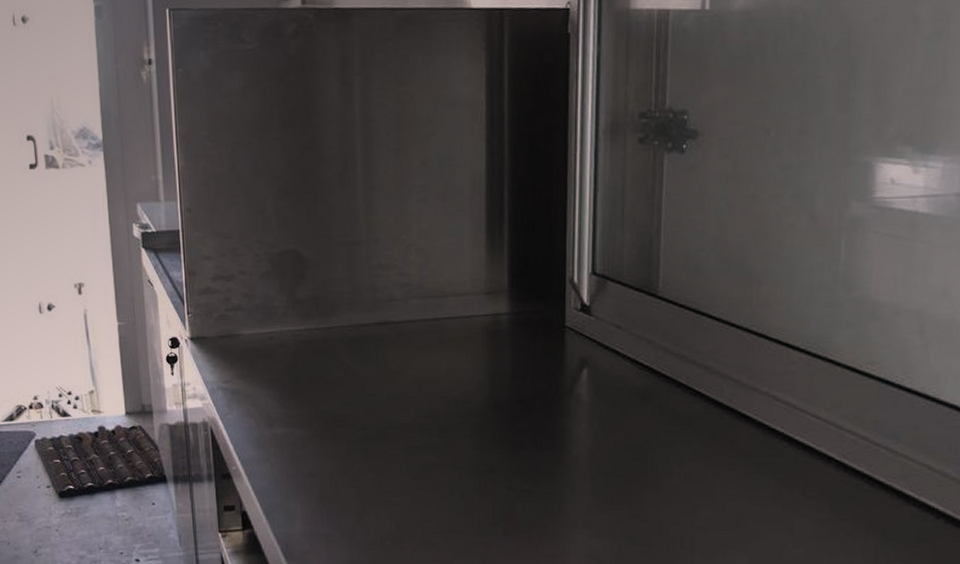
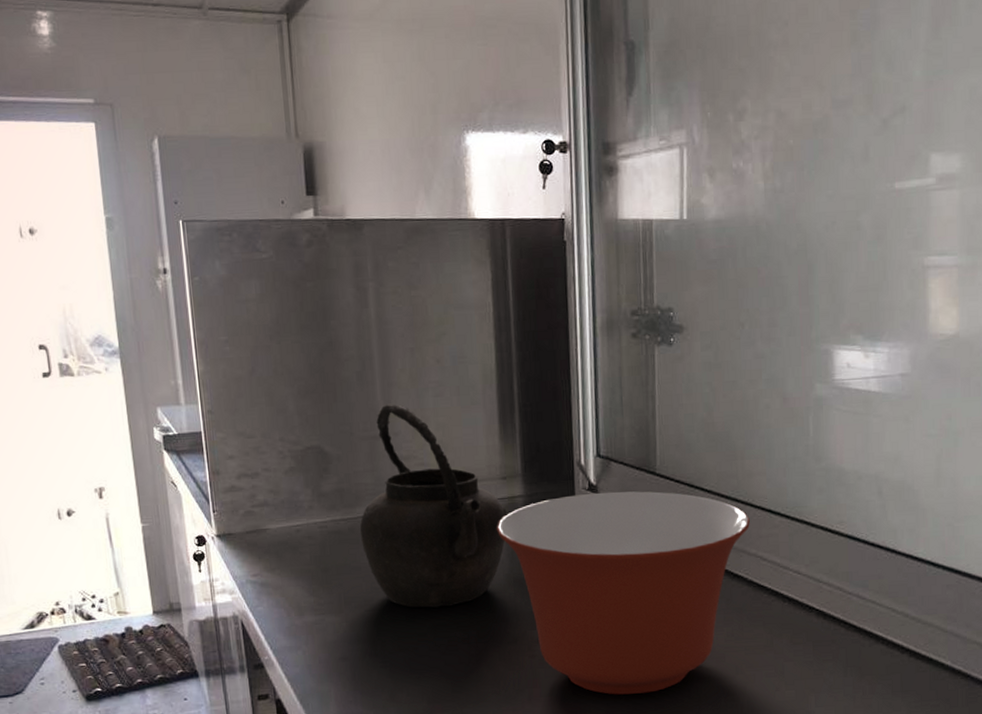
kettle: none [335,208,489,428] -> present [360,403,506,608]
mixing bowl: none [479,314,763,538] -> present [497,491,750,695]

